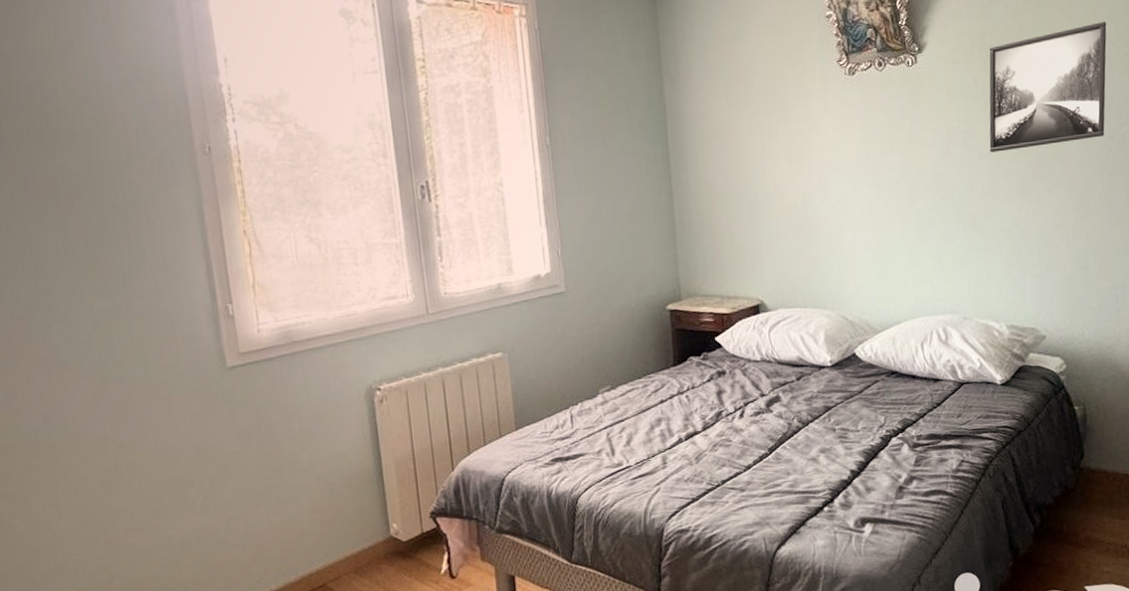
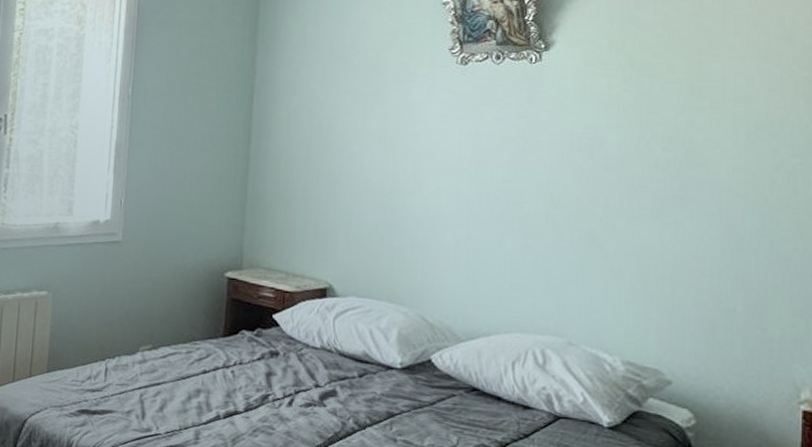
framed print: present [989,21,1107,153] -> none [620,40,781,166]

